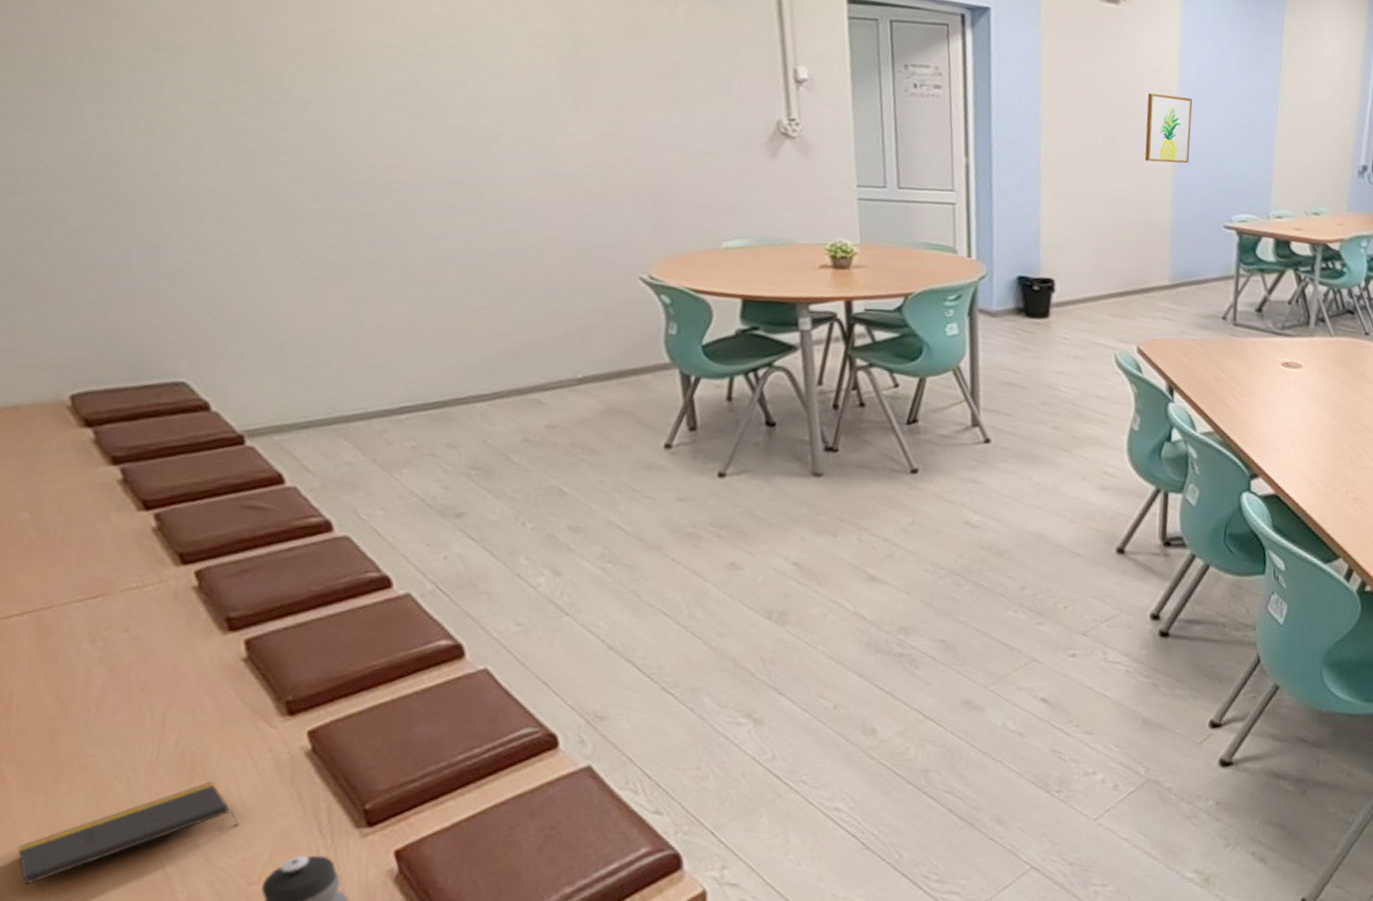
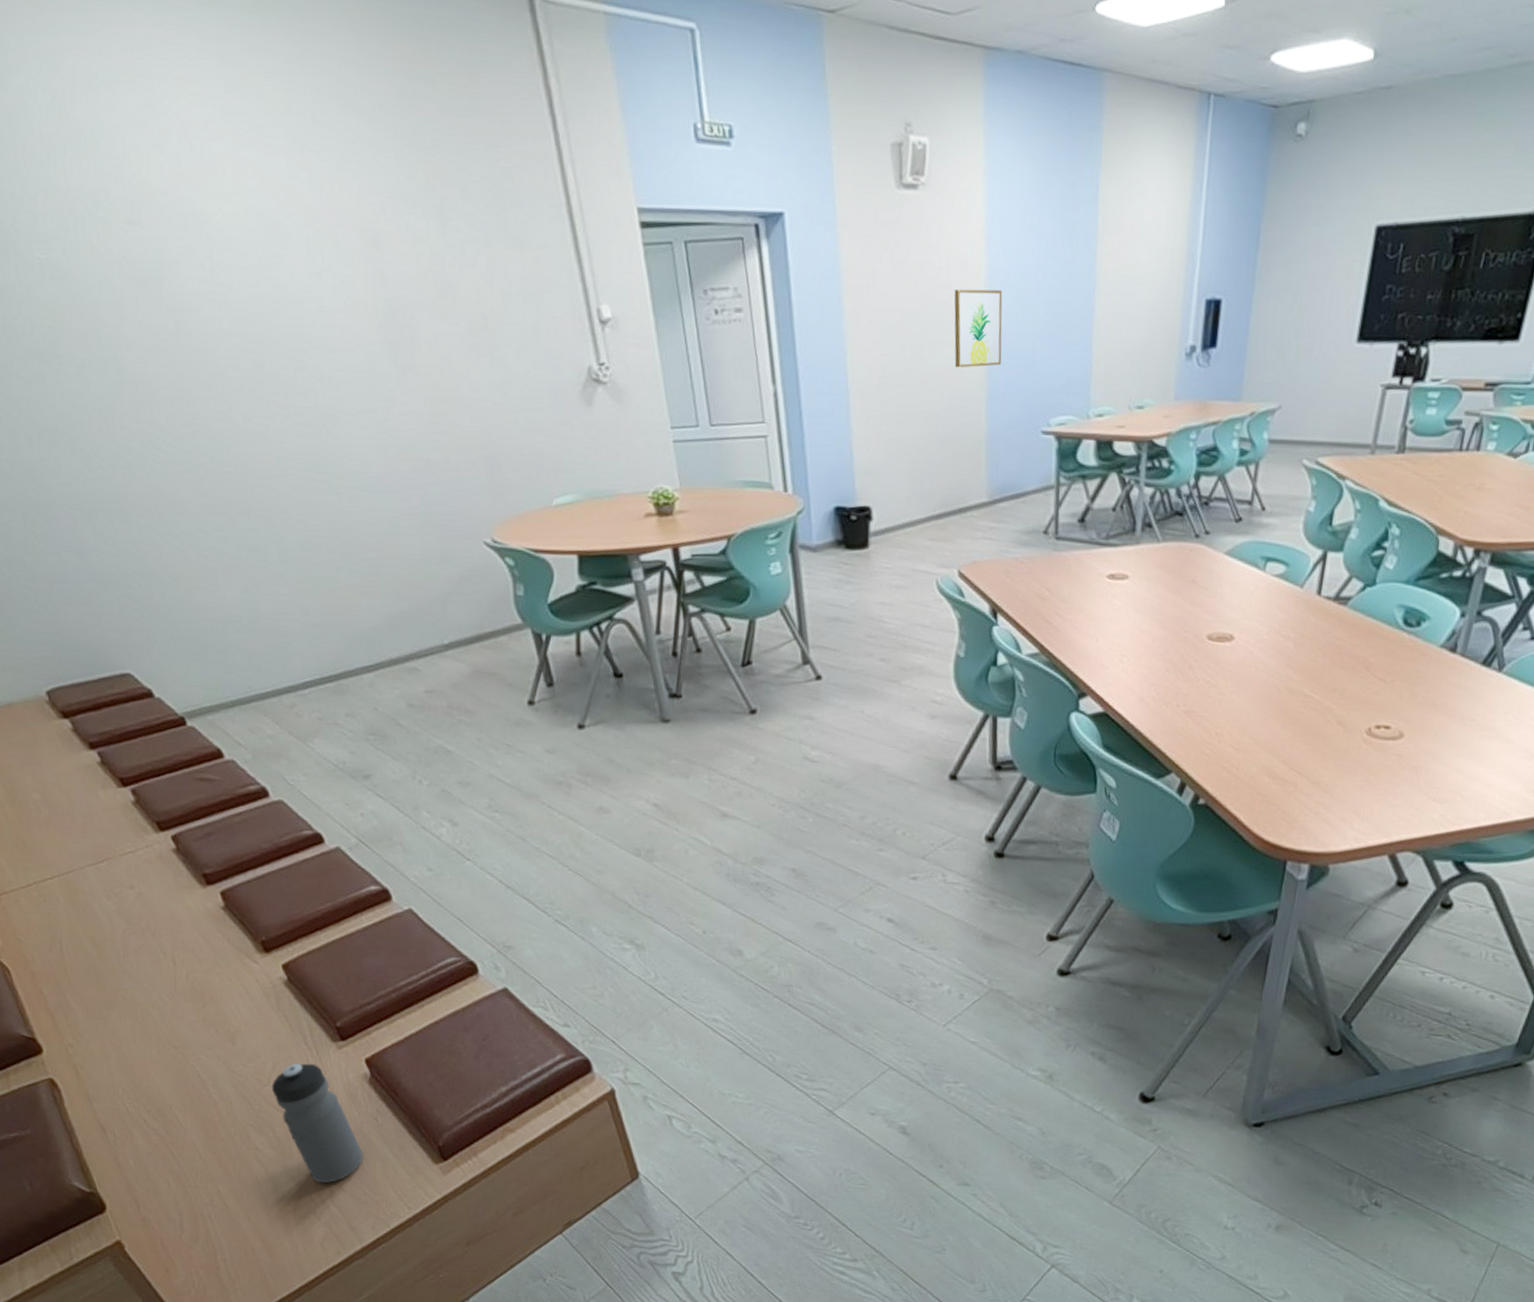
notepad: present [17,781,238,885] -> none [93,1006,244,1088]

